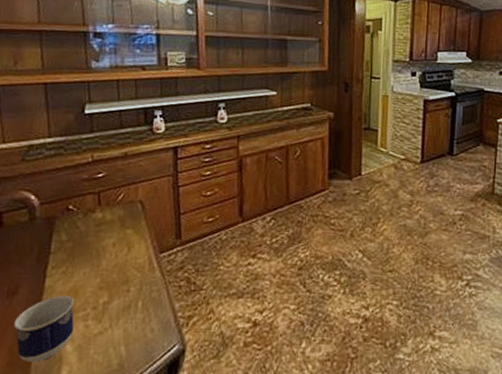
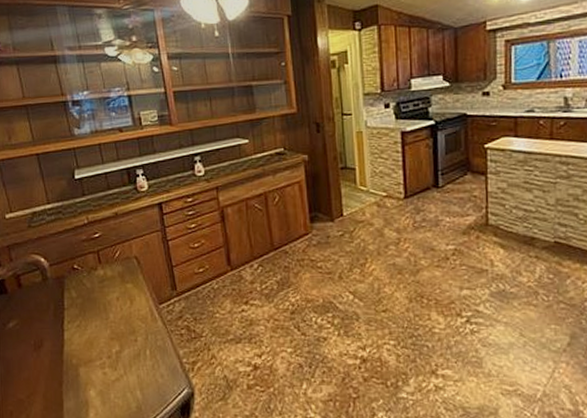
cup: present [14,296,75,362] -> none [44,347,95,406]

